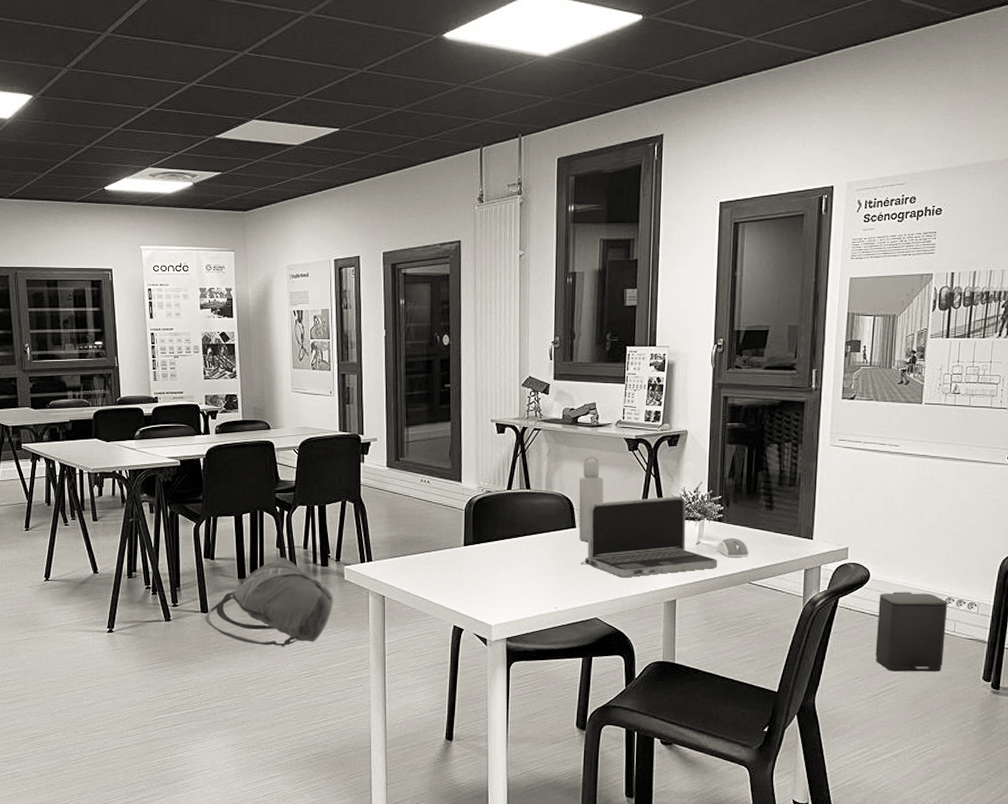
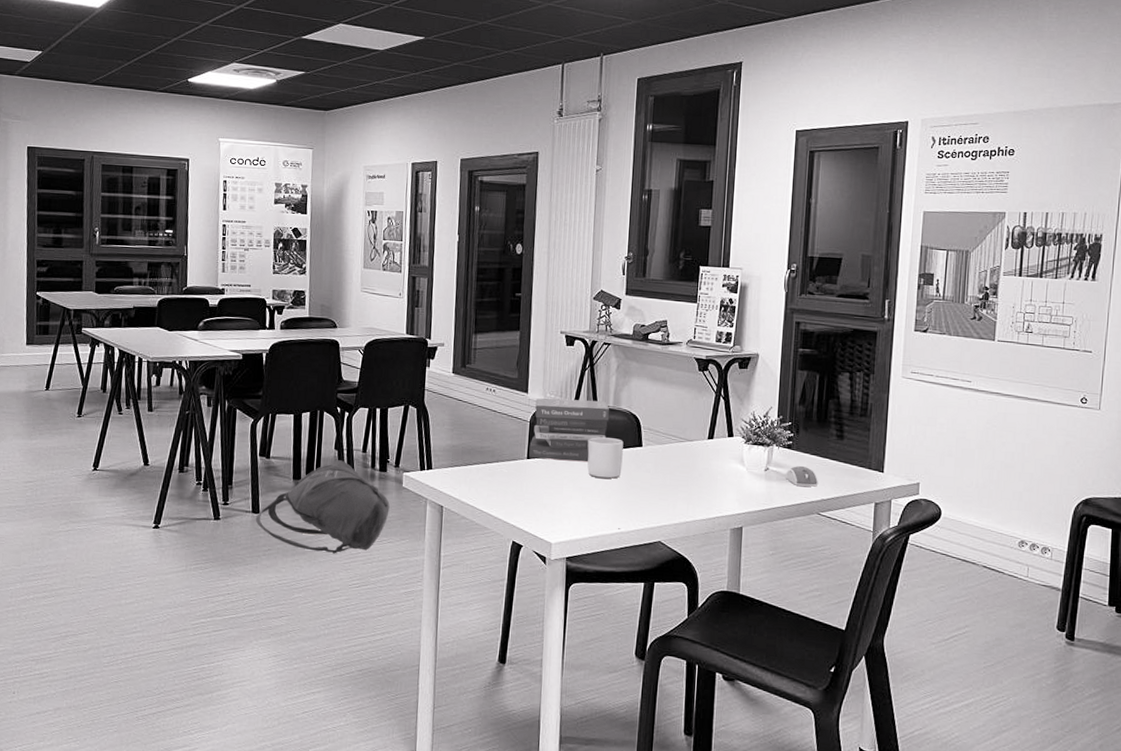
books: none [465,485,543,546] -> present [528,398,610,461]
mug: none [522,521,557,561] -> present [587,437,624,479]
bottle: present [578,456,604,543] -> none [645,374,673,463]
laptop: present [581,496,718,578] -> none [646,420,787,501]
pedal bin: present [875,591,948,672] -> none [946,531,1021,618]

